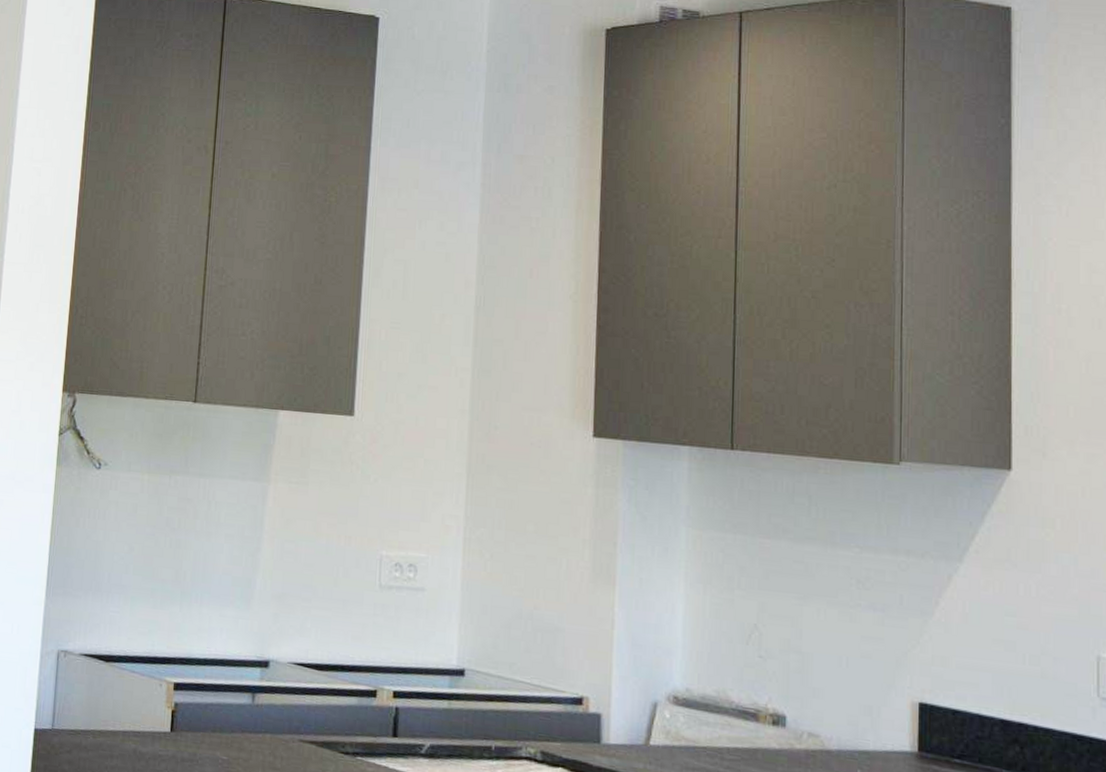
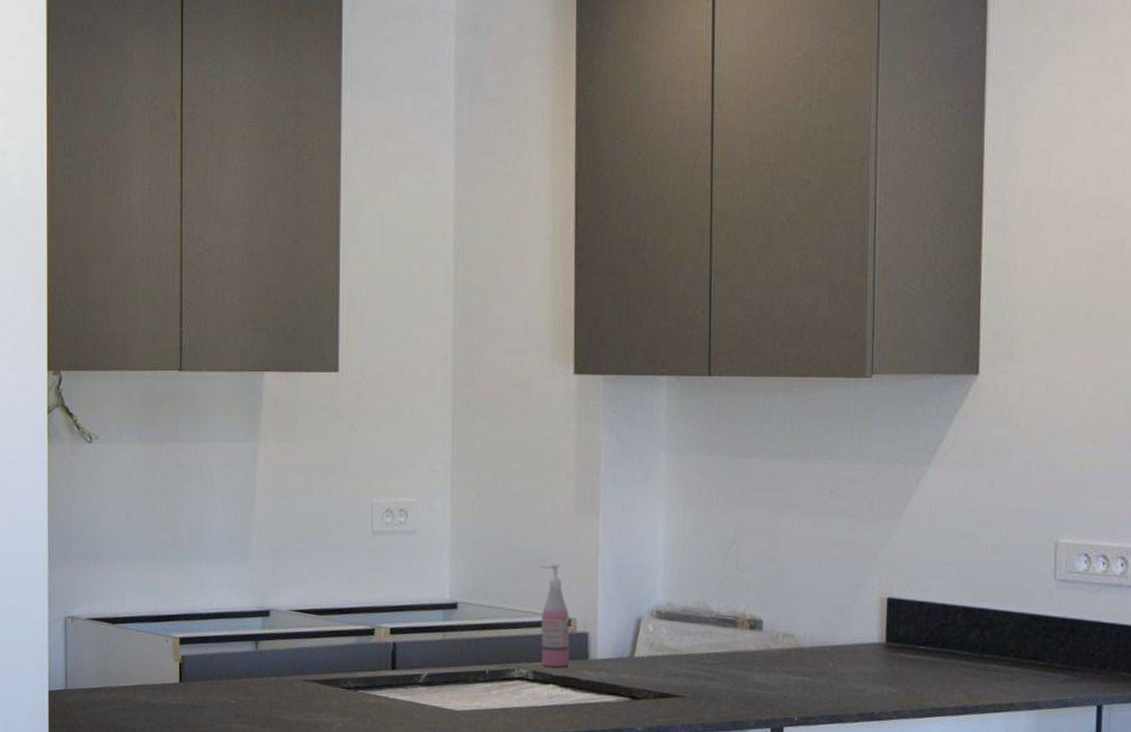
soap dispenser: none [551,635,582,751] -> present [539,564,570,668]

